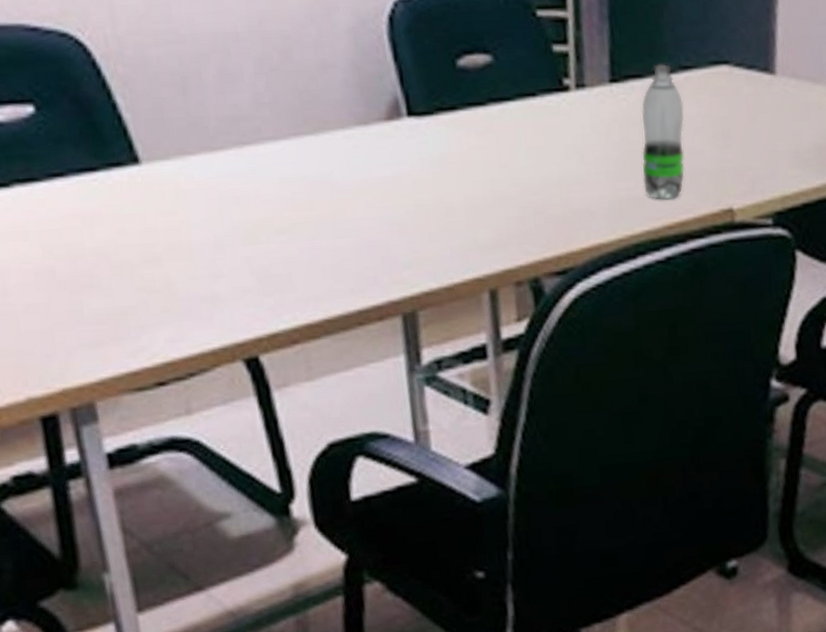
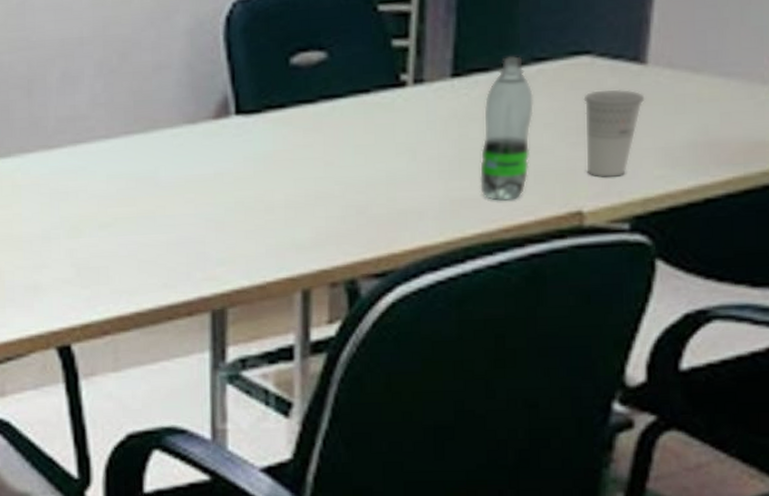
cup: none [726,96,777,178] -> present [583,89,645,178]

